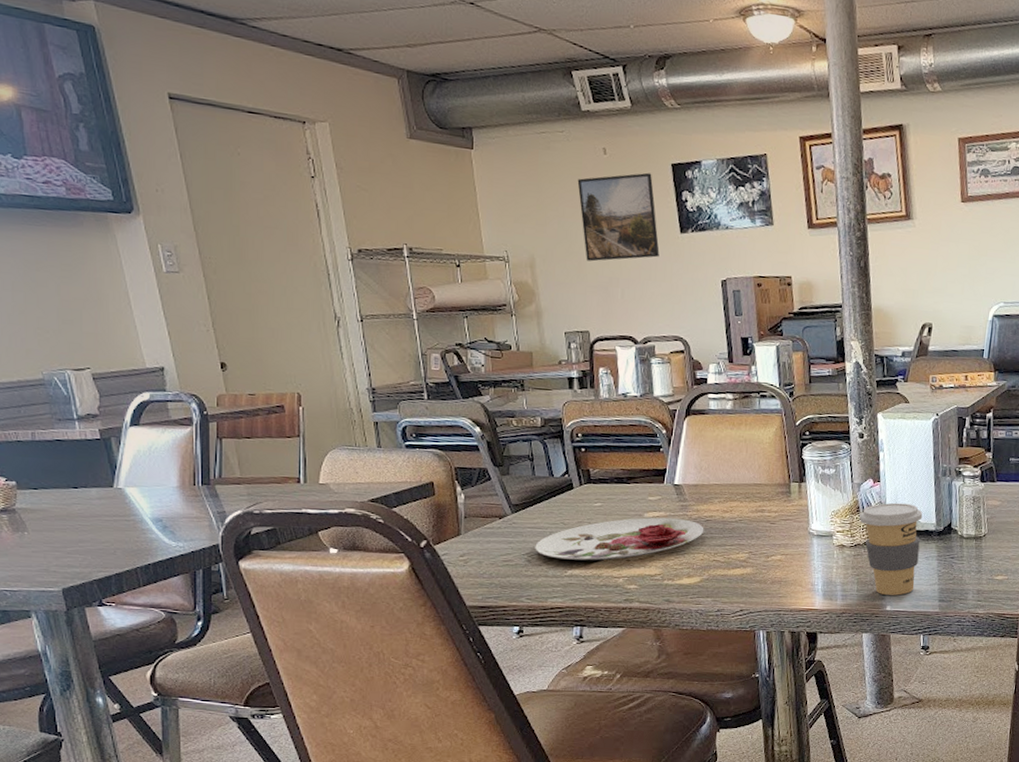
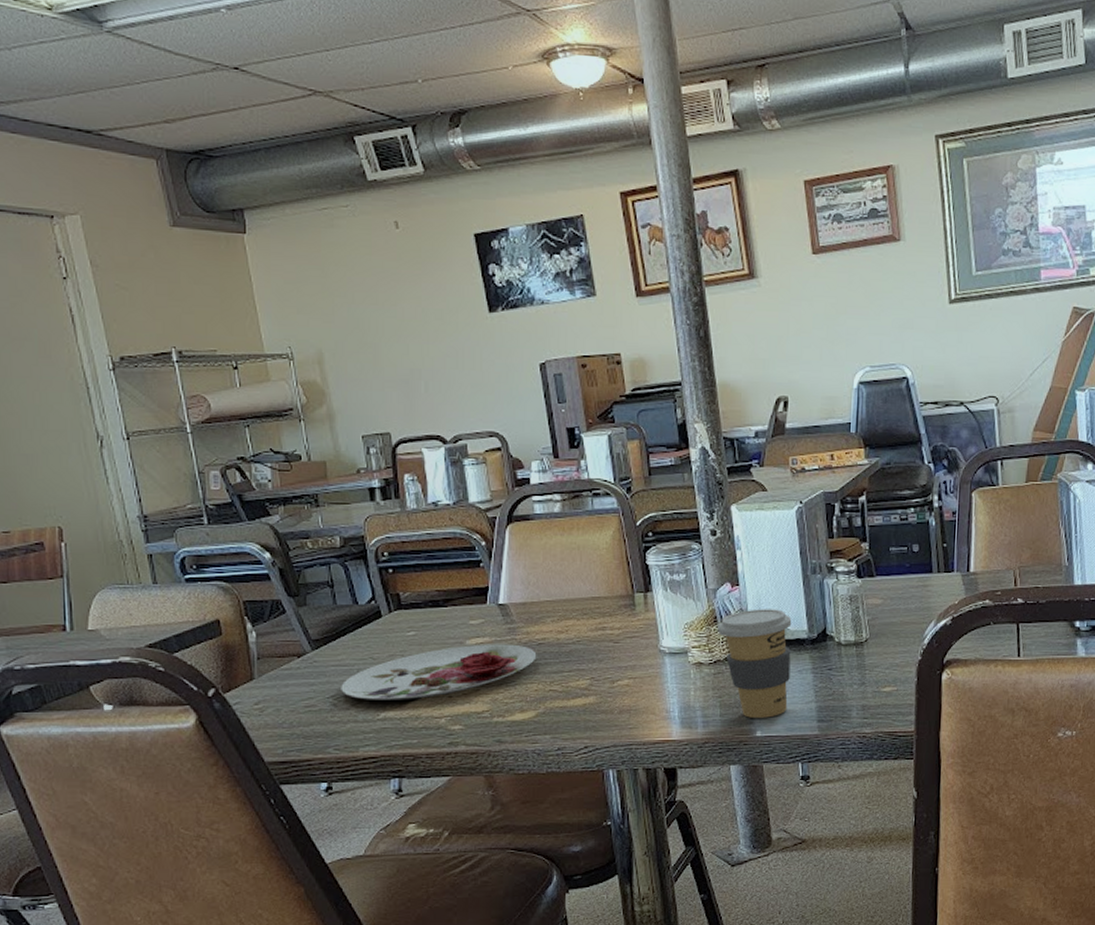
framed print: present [577,172,660,262] -> none [367,246,466,352]

